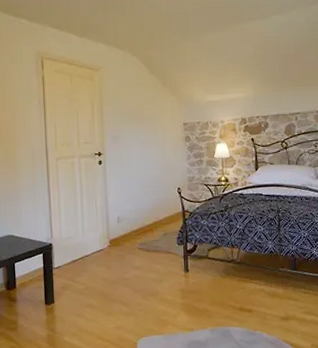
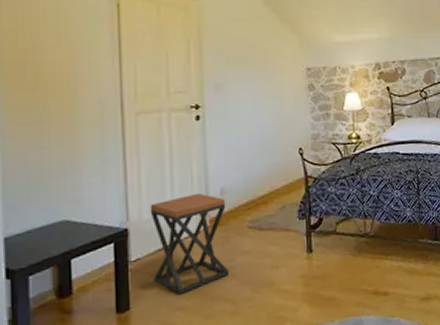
stool: none [67,220,125,295] -> present [150,193,230,295]

